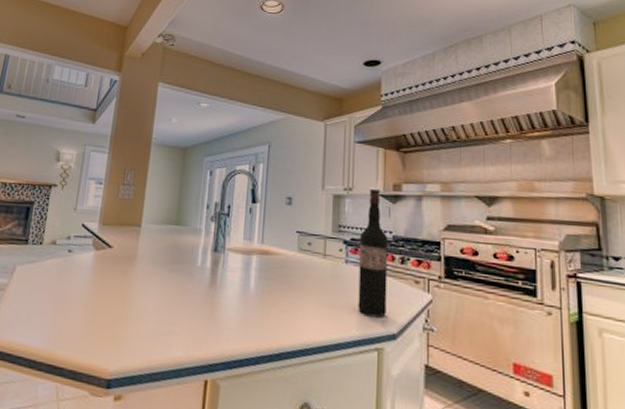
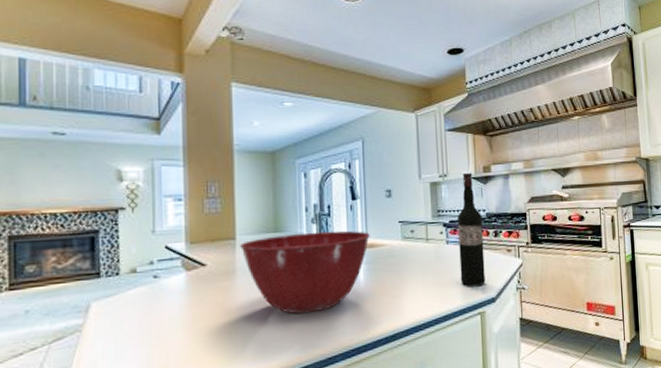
mixing bowl: none [144,228,266,313] -> present [240,230,370,314]

